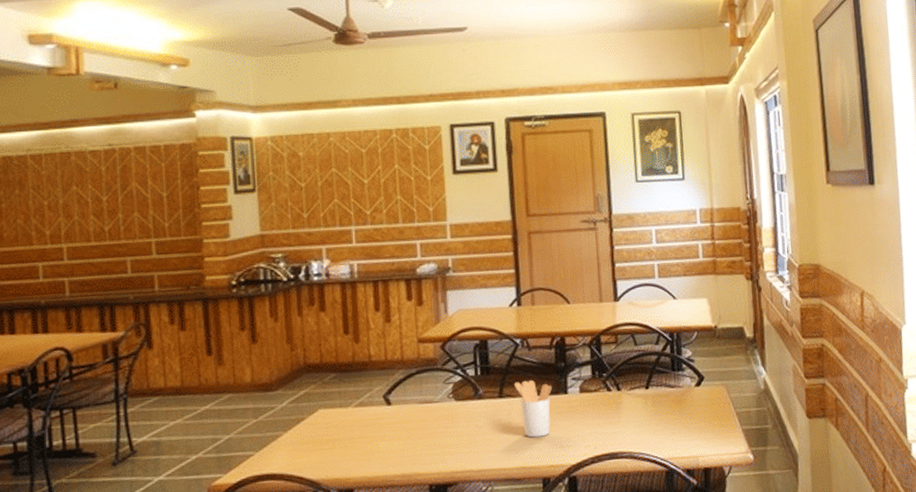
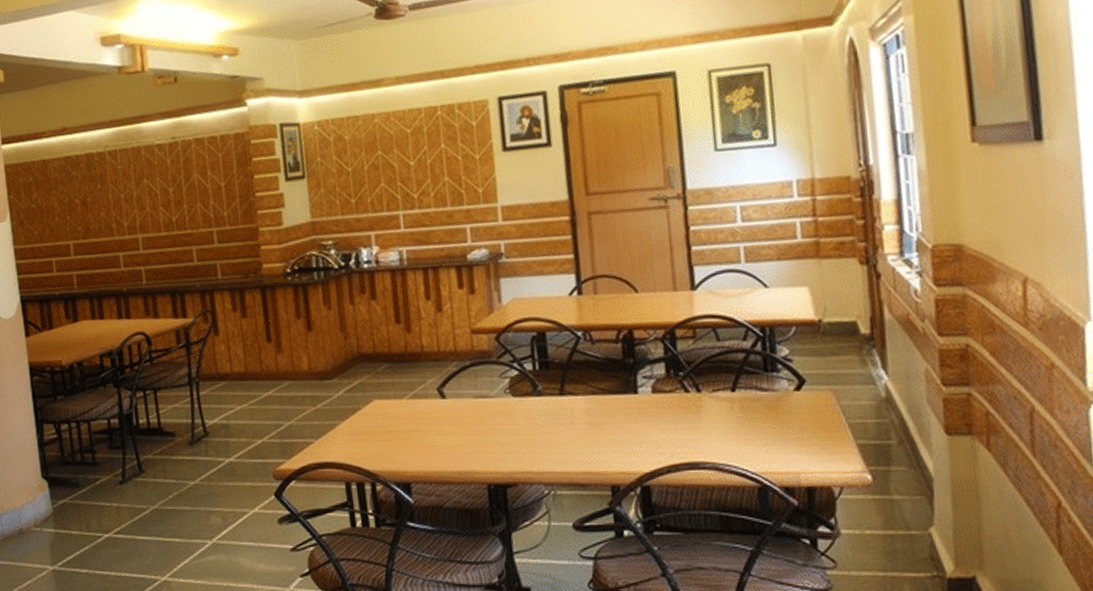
utensil holder: present [514,379,552,438] -> none [576,376,619,441]

